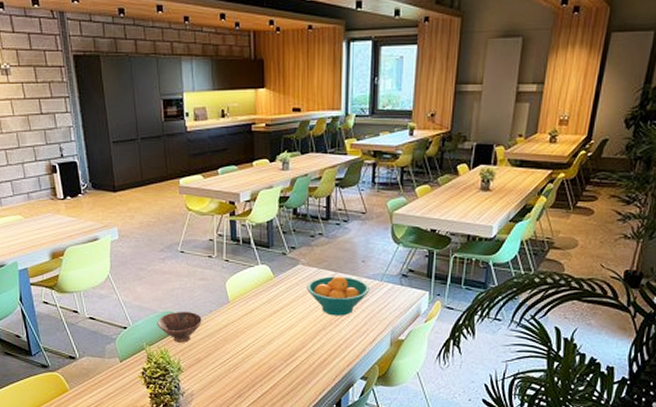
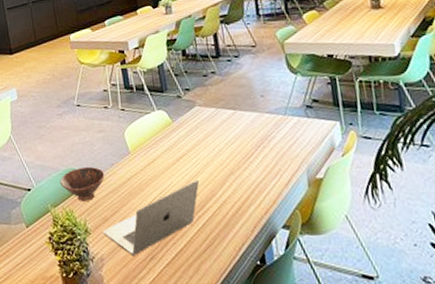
laptop: none [195,331,293,393] -> present [102,179,200,255]
fruit bowl: present [307,275,371,316] -> none [207,113,275,158]

